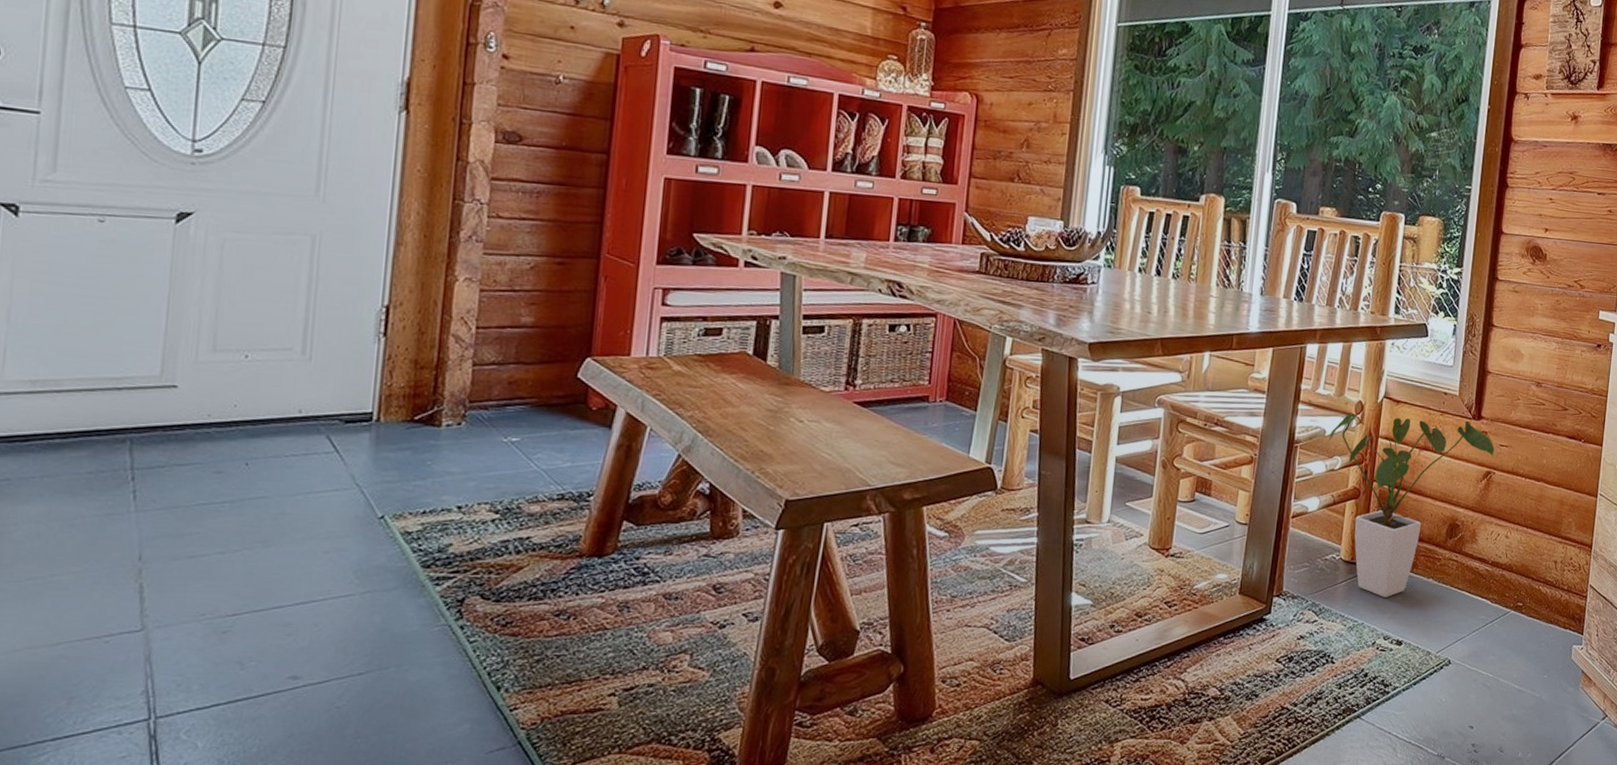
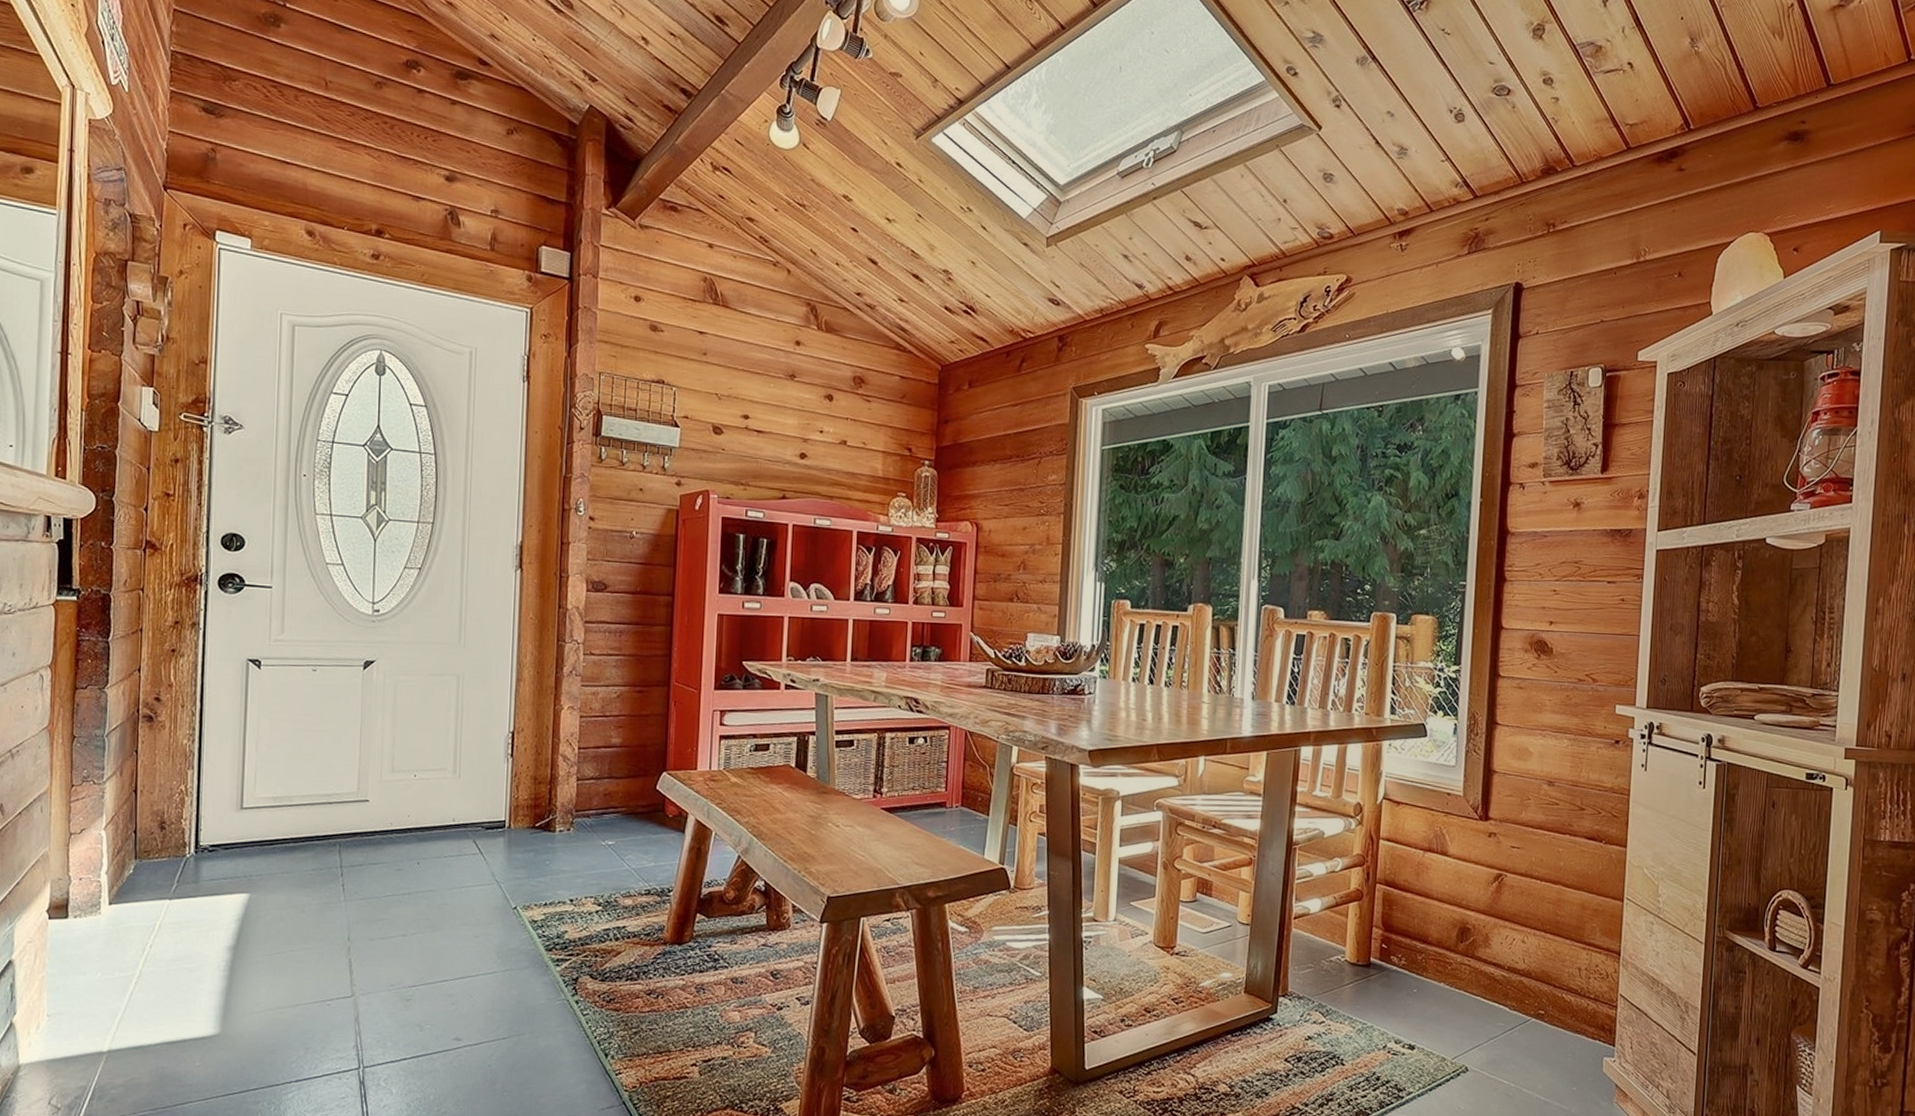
house plant: present [1328,414,1495,597] -> none [1327,815,1505,1001]

